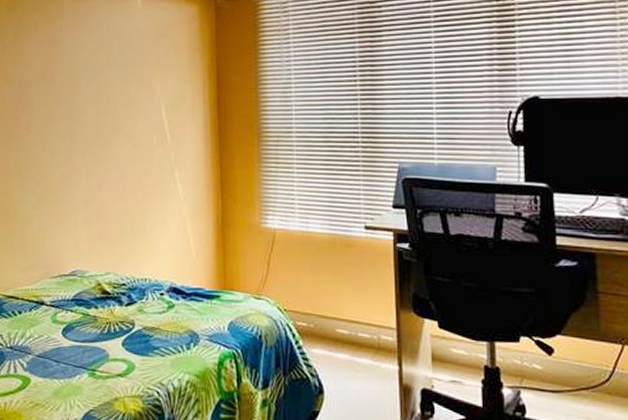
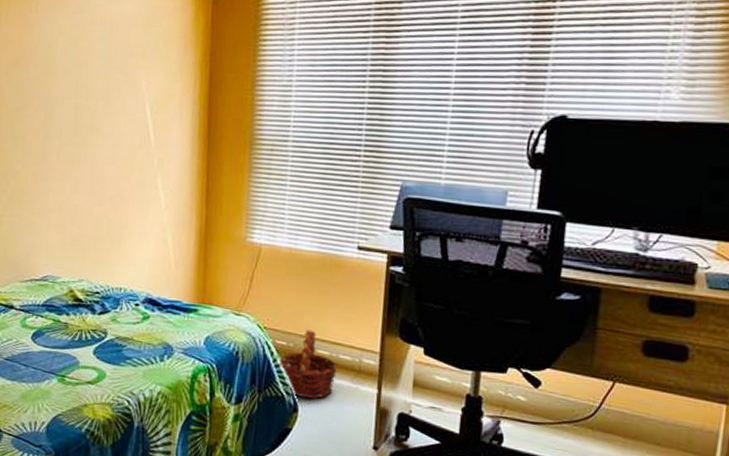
basket: none [301,309,359,380] -> present [278,329,338,399]

